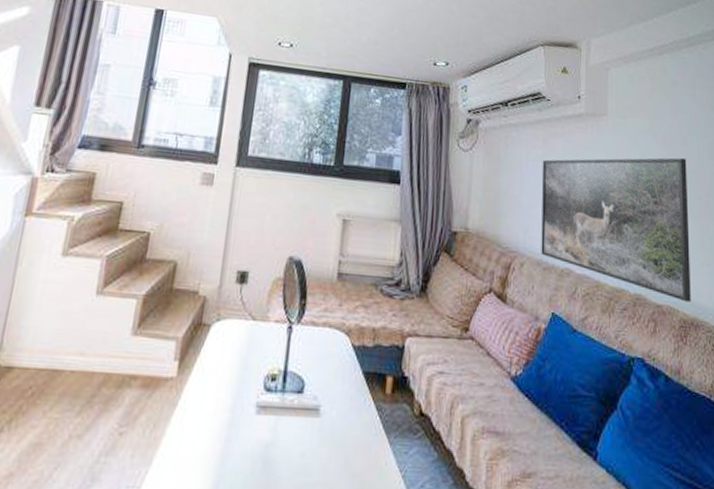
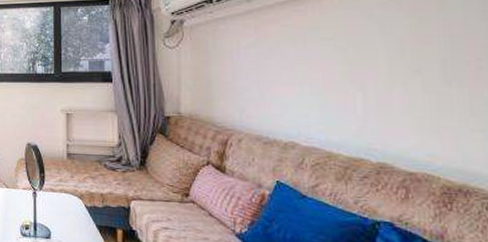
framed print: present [541,157,691,302] -> none [255,24,457,169]

